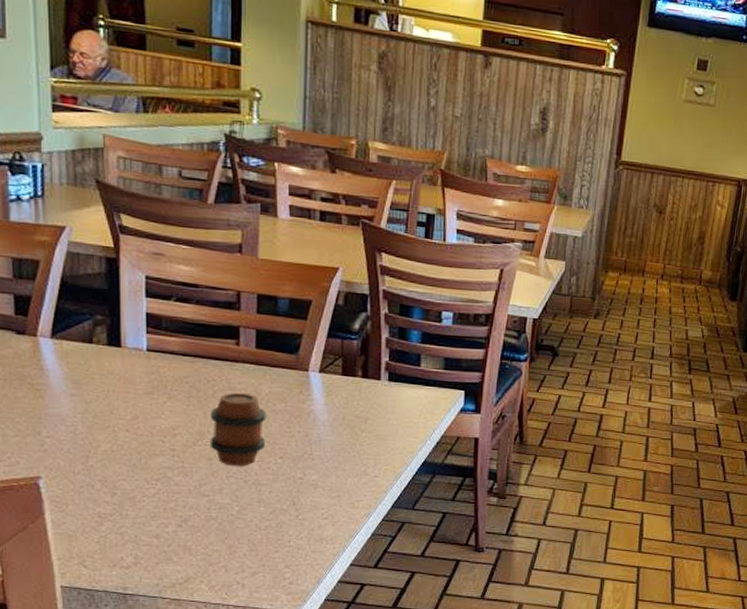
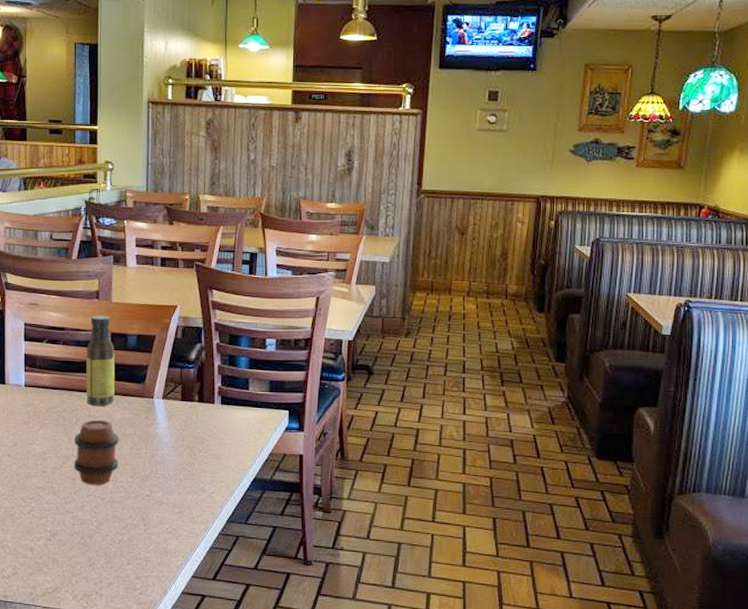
sauce bottle: none [226,272,261,378] -> present [86,315,115,407]

